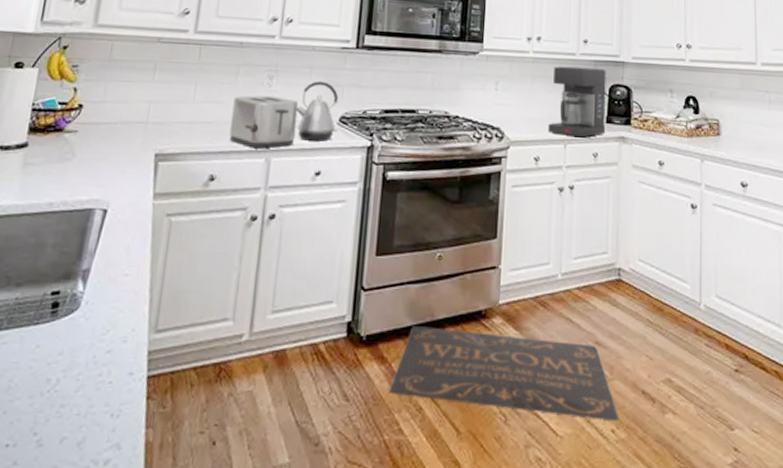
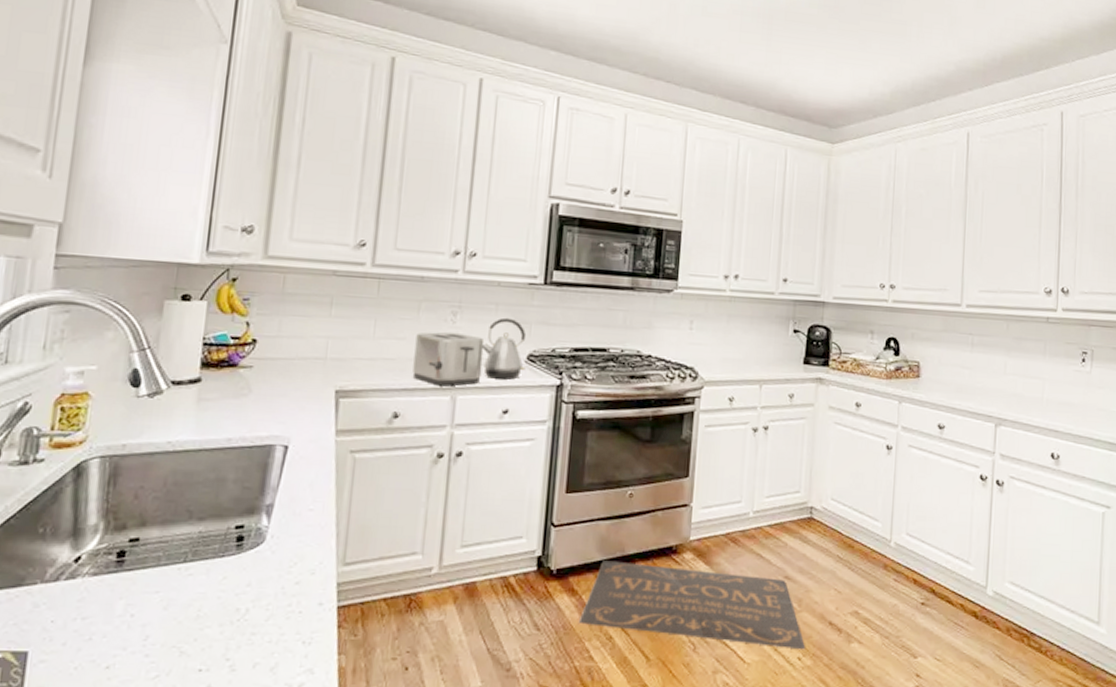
coffee maker: present [547,66,606,138] -> none [743,305,806,379]

